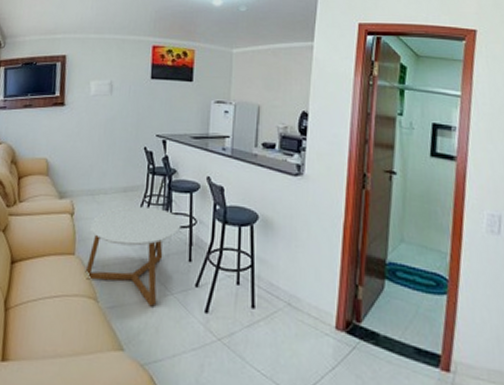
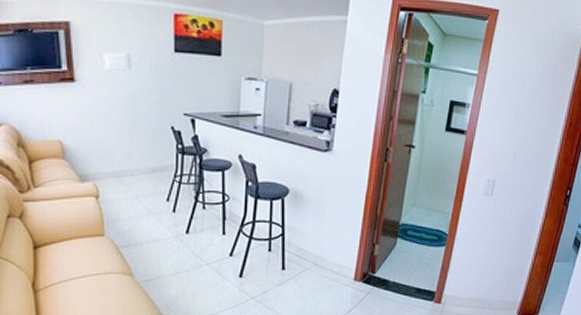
coffee table: present [85,206,182,307] -> none [117,186,214,277]

